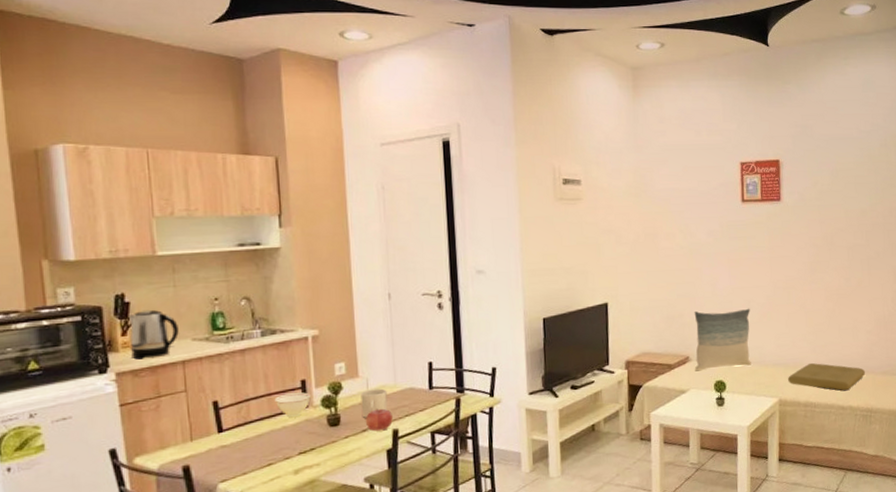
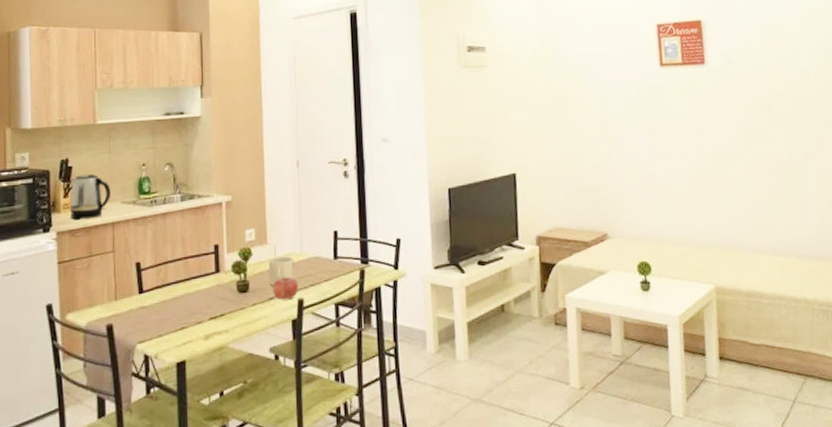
bowl: present [274,392,311,418] -> none [190,257,223,282]
pillow: present [694,308,751,371] -> none [611,181,680,251]
cushion: present [788,362,866,391] -> none [725,245,822,280]

